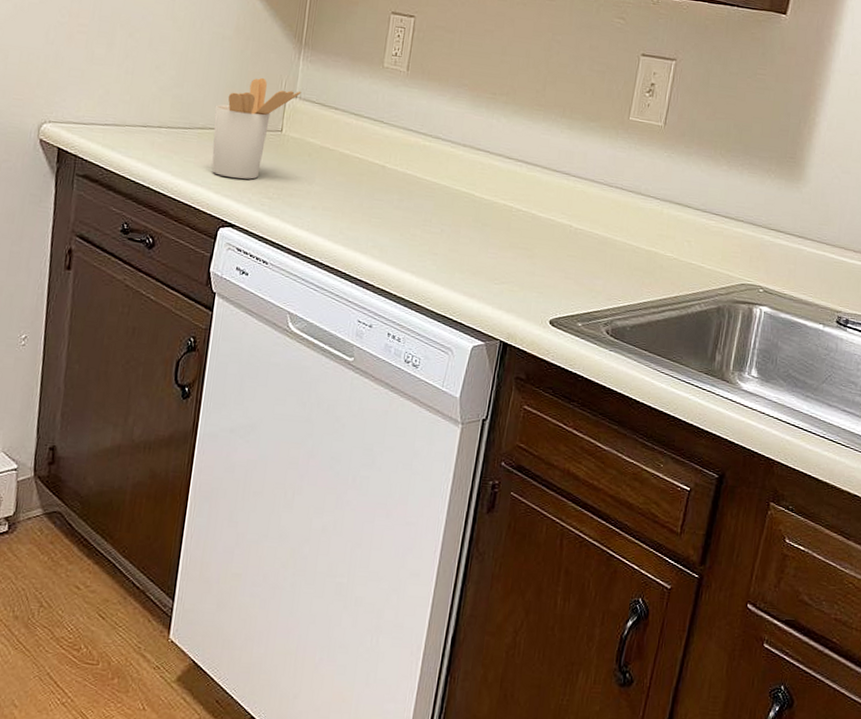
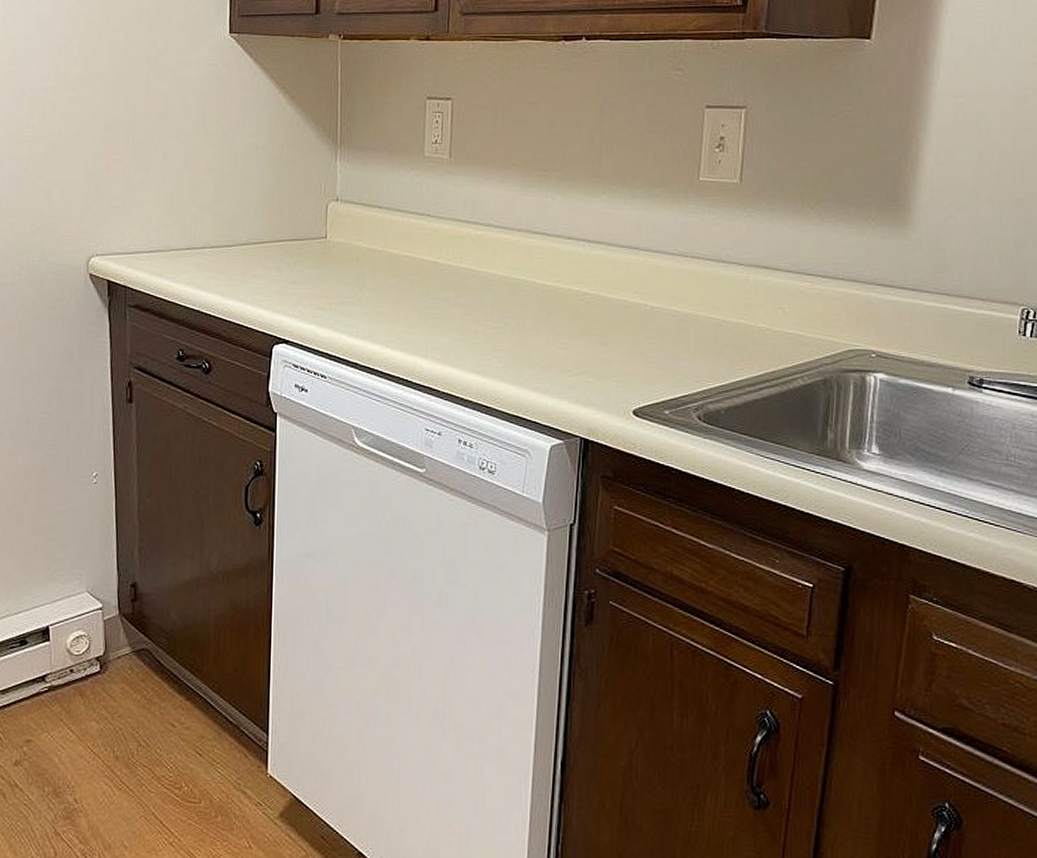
utensil holder: present [211,78,302,179] -> none [256,185,342,293]

